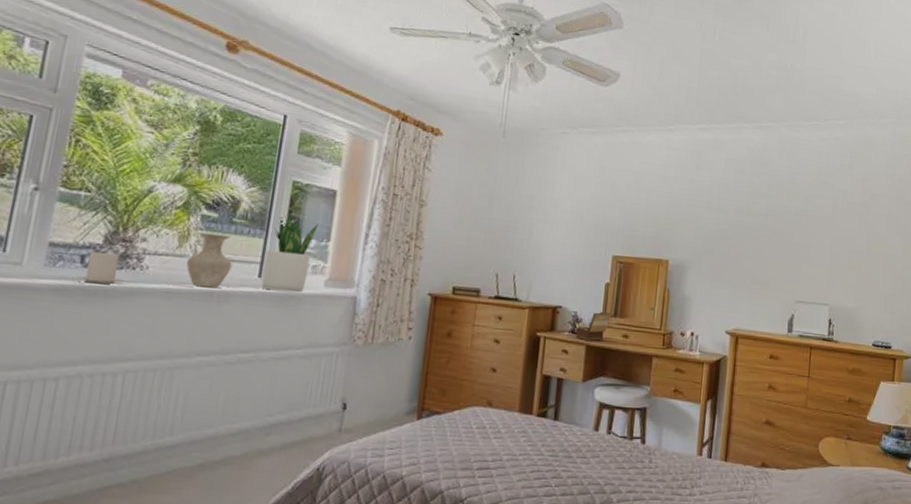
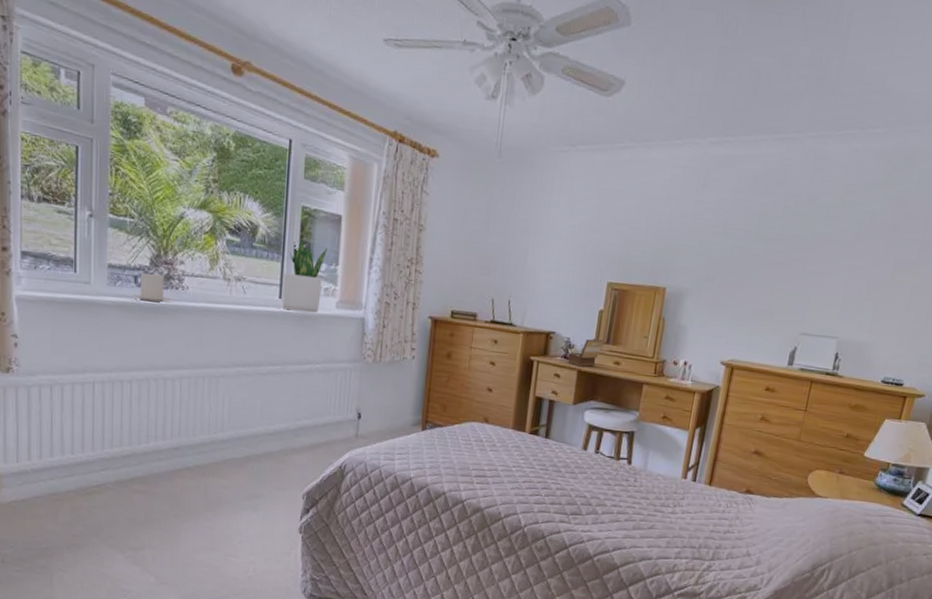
vase: present [186,232,232,289] -> none [218,256,256,308]

